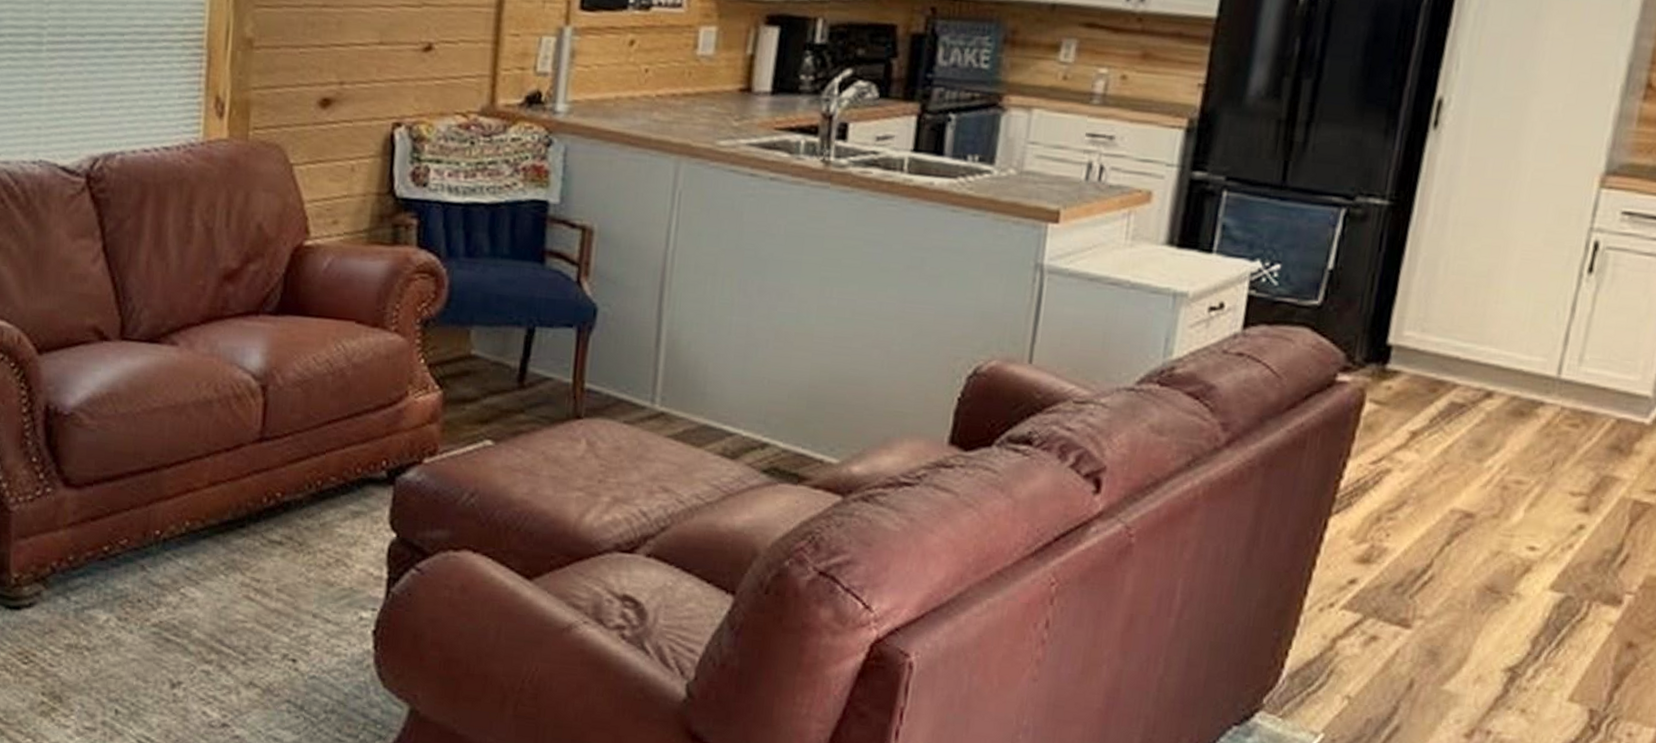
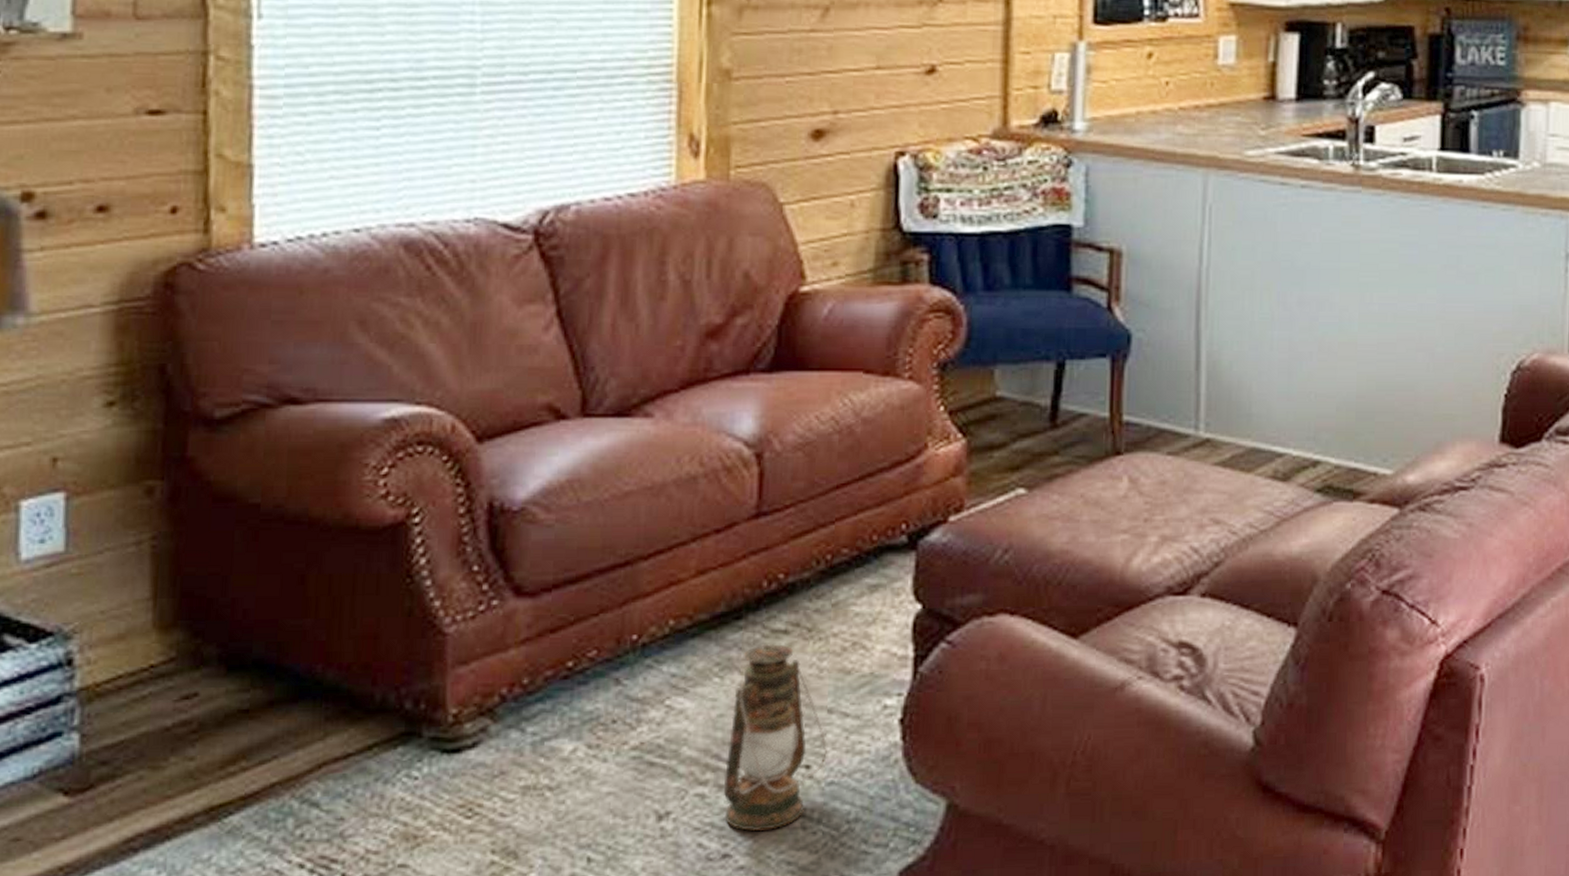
lantern: none [225,551,311,709] -> present [724,644,827,832]

